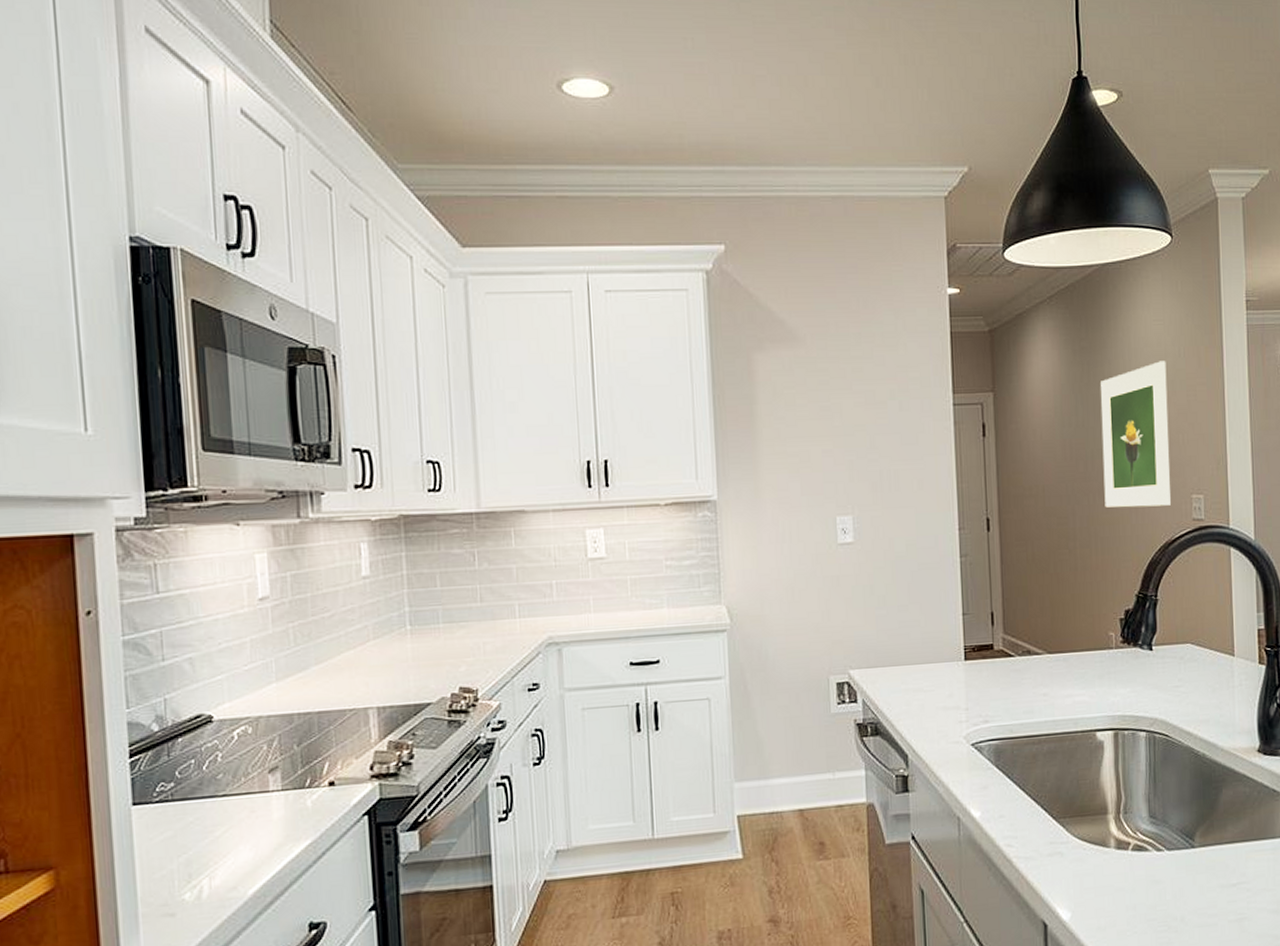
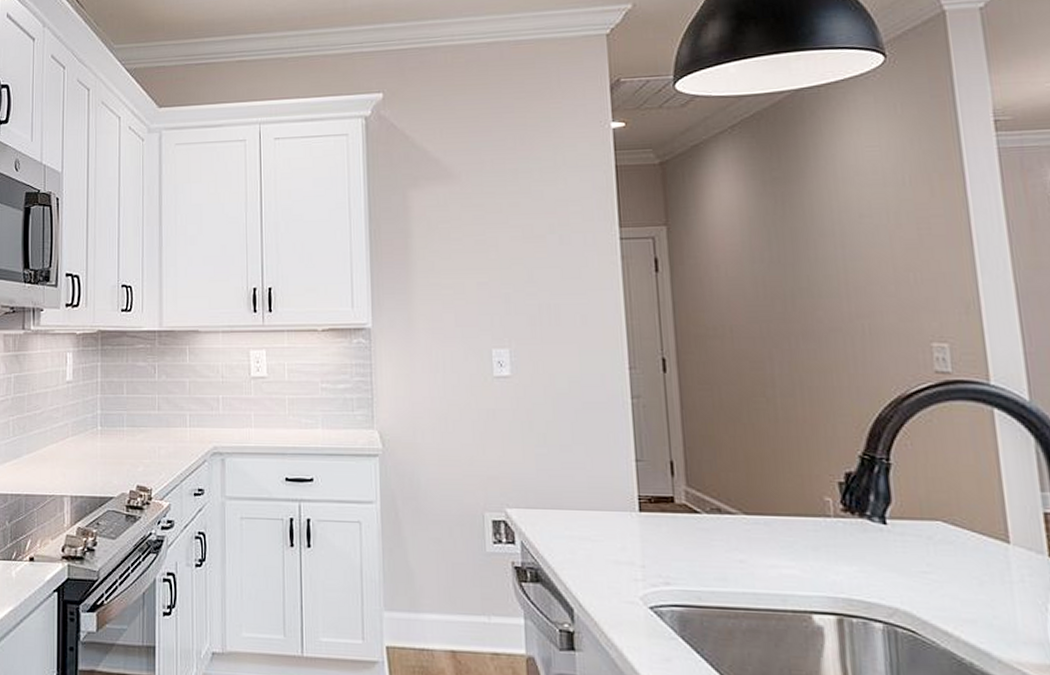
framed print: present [1100,361,1171,508] -> none [799,190,902,354]

